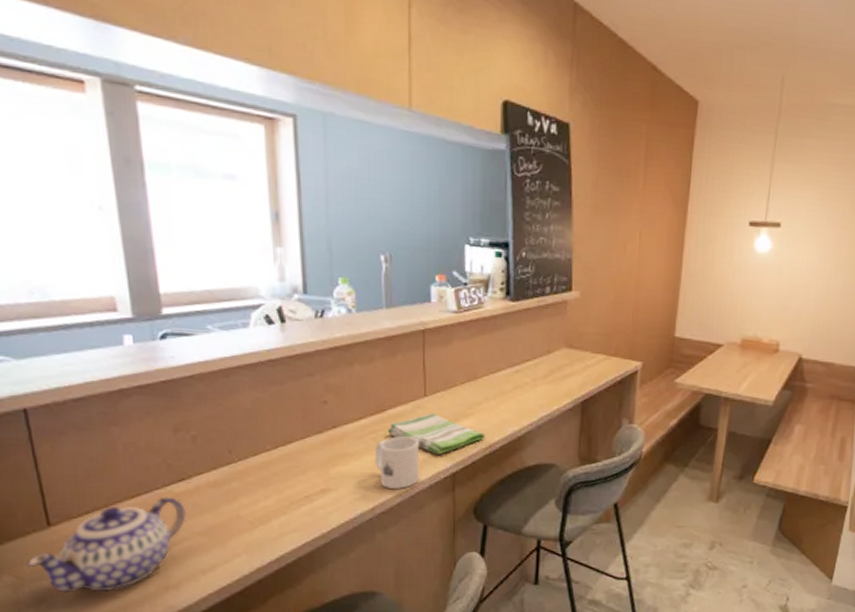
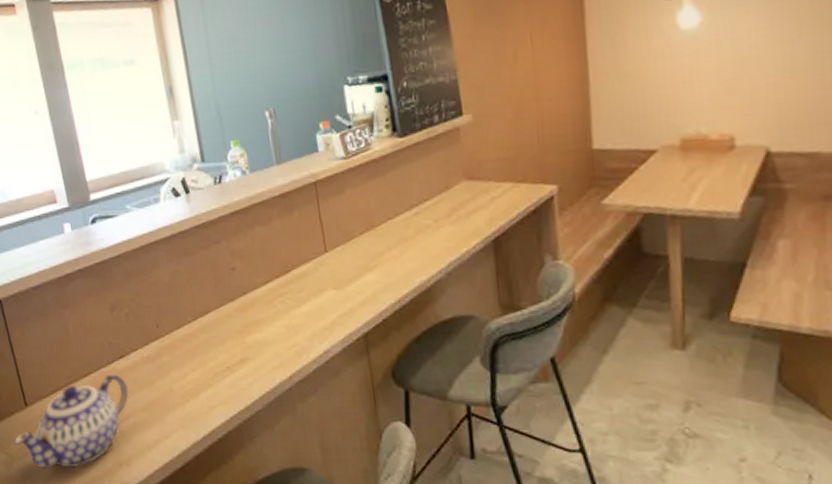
mug: present [374,436,420,489] -> none [284,297,332,354]
dish towel: present [388,414,486,454] -> none [294,270,393,314]

